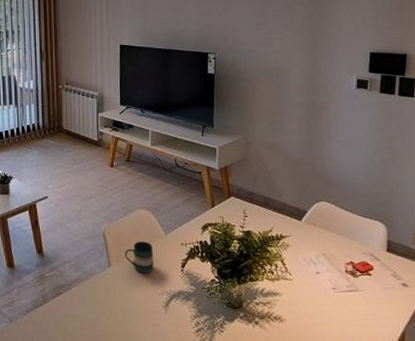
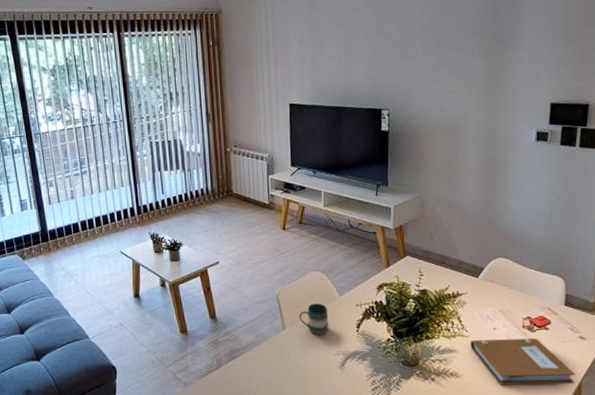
notebook: none [294,283,398,331] -> present [470,338,575,385]

